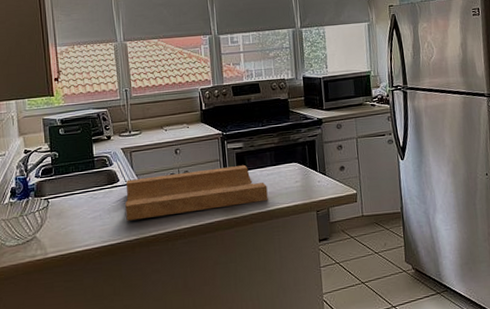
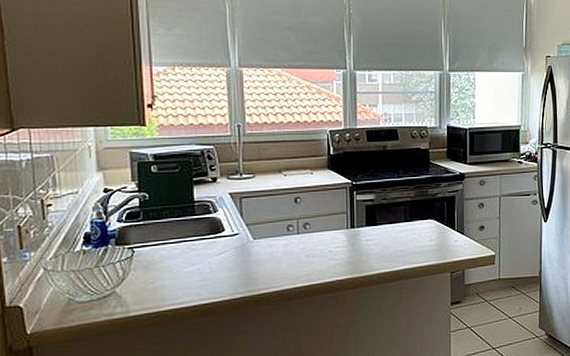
cutting board: present [125,165,268,221] -> none [231,220,399,277]

